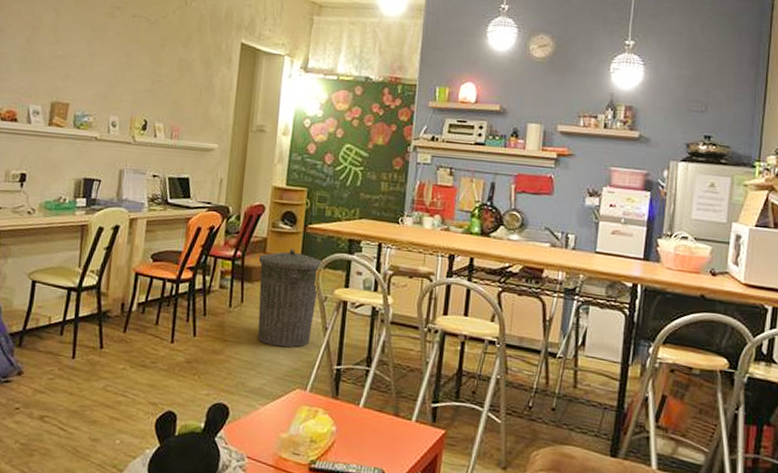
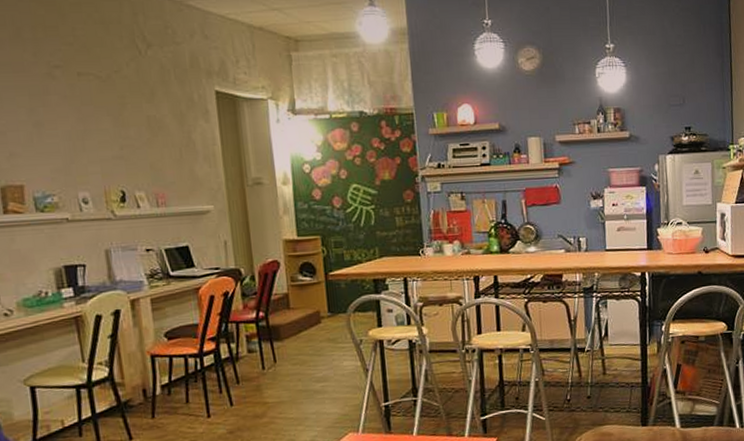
trash can: present [257,249,322,348] -> none [284,299,353,398]

